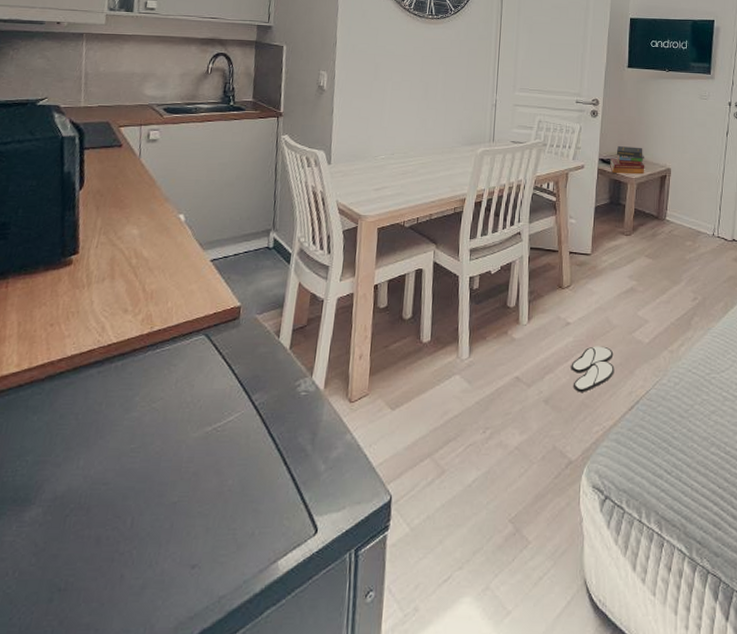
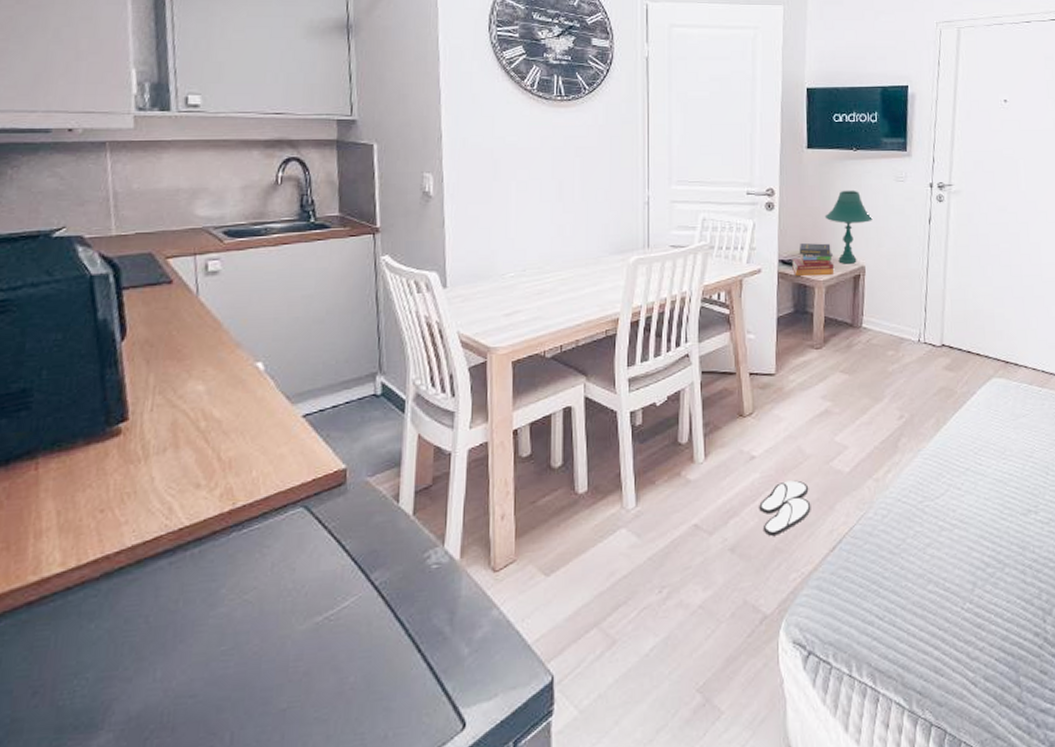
table lamp: none [639,105,679,166] -> present [824,191,873,264]

